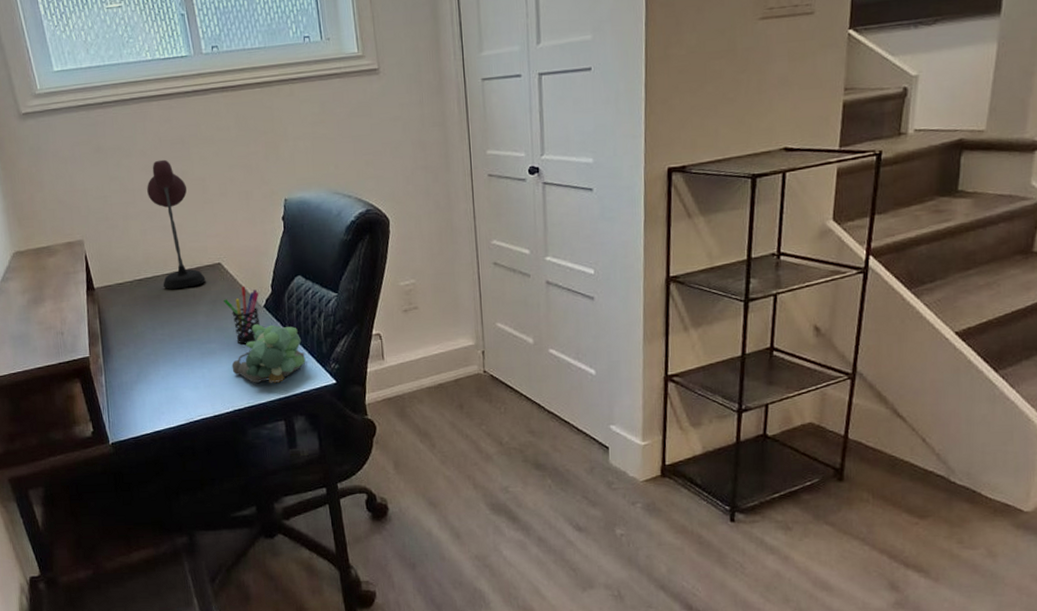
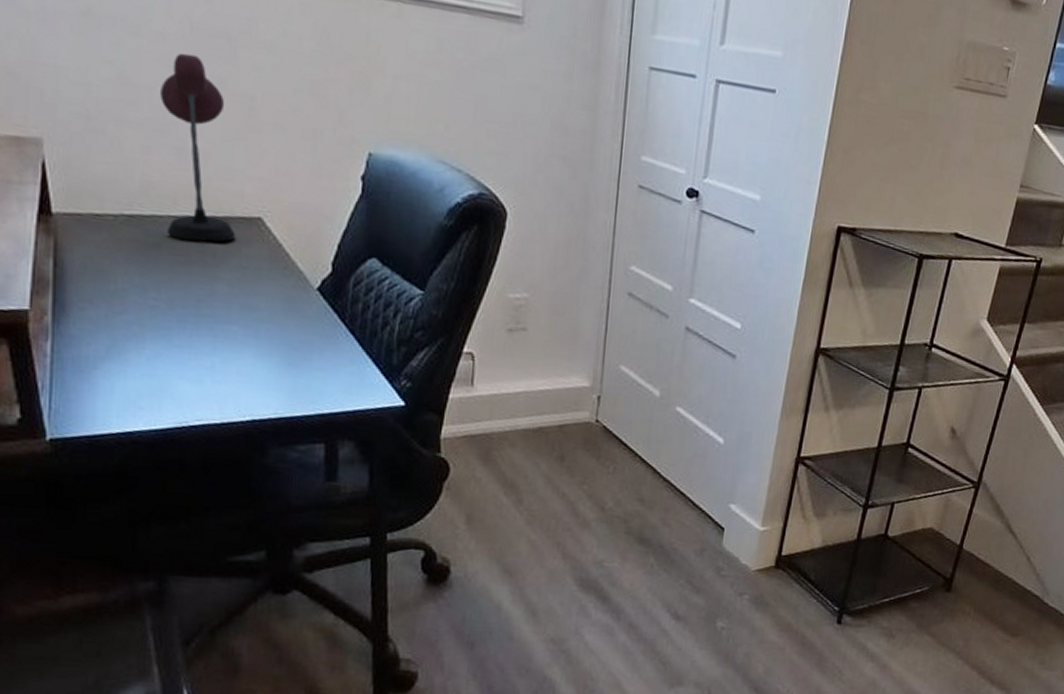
pen holder: present [224,286,260,344] -> none [259,255,313,335]
plant: present [231,324,306,383] -> none [257,310,367,393]

